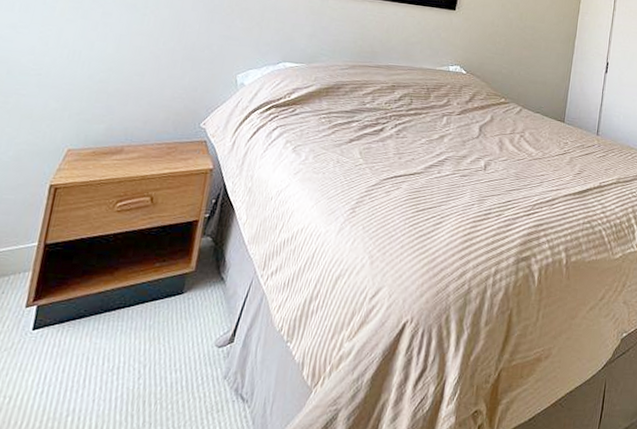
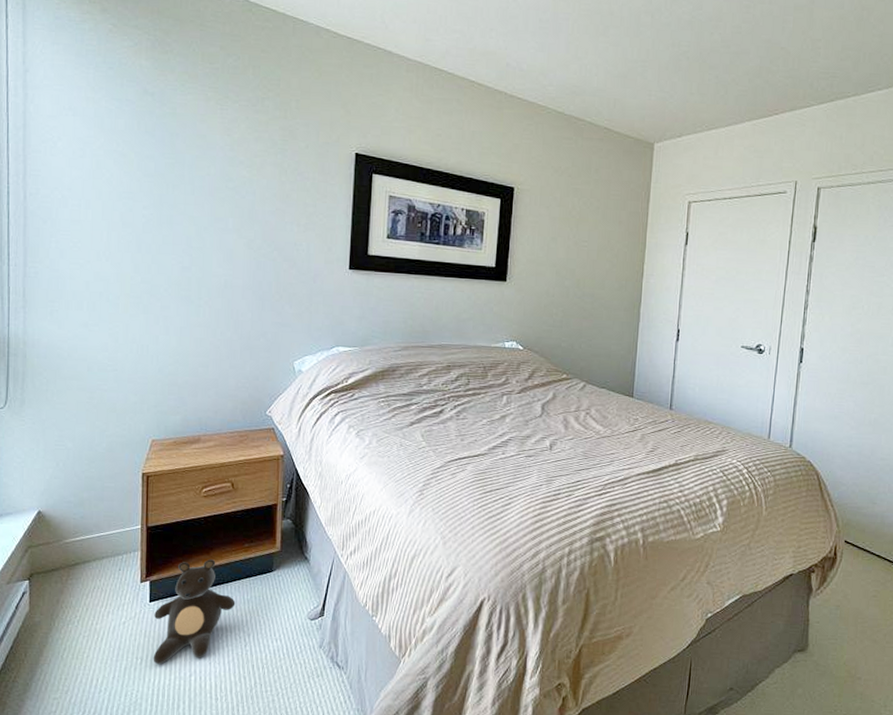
teddy bear: none [24,281,135,404] -> present [153,559,236,665]

